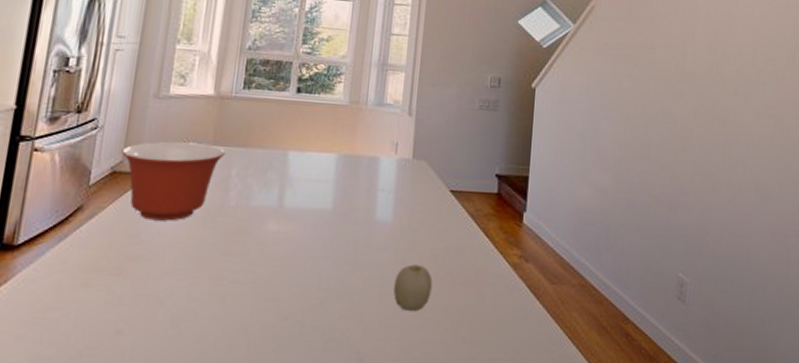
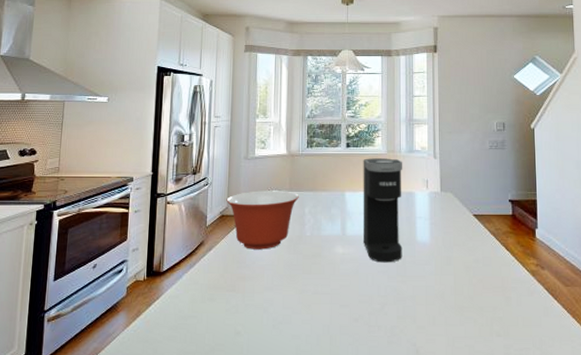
coffee maker: none [306,109,369,246] -> present [363,158,403,263]
fruit: present [393,264,433,312] -> none [437,275,467,312]

